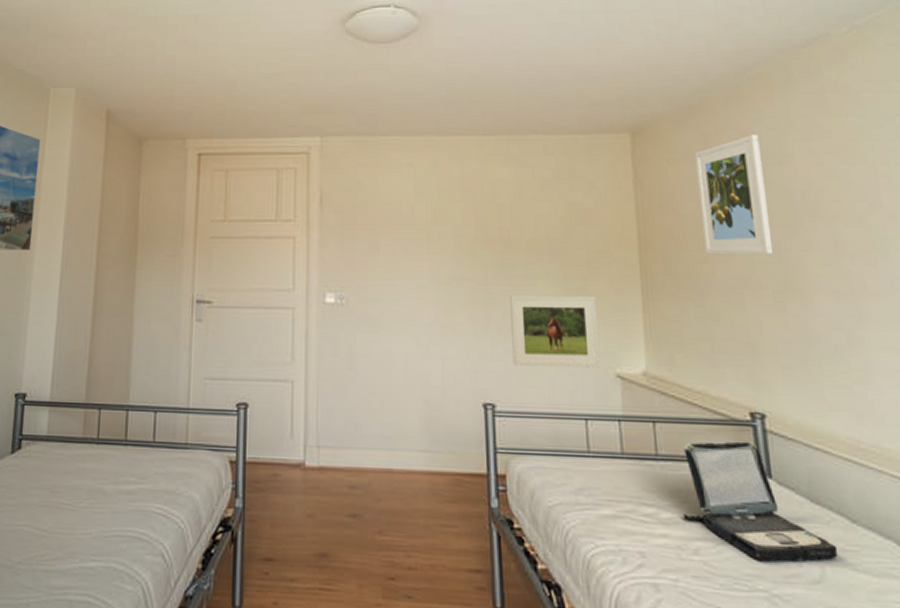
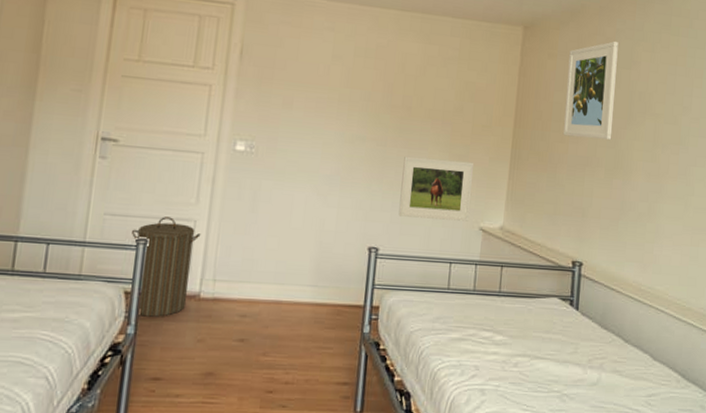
laundry hamper: none [232,378,299,489] -> present [132,217,201,317]
laptop: present [683,441,839,562] -> none [511,282,612,371]

